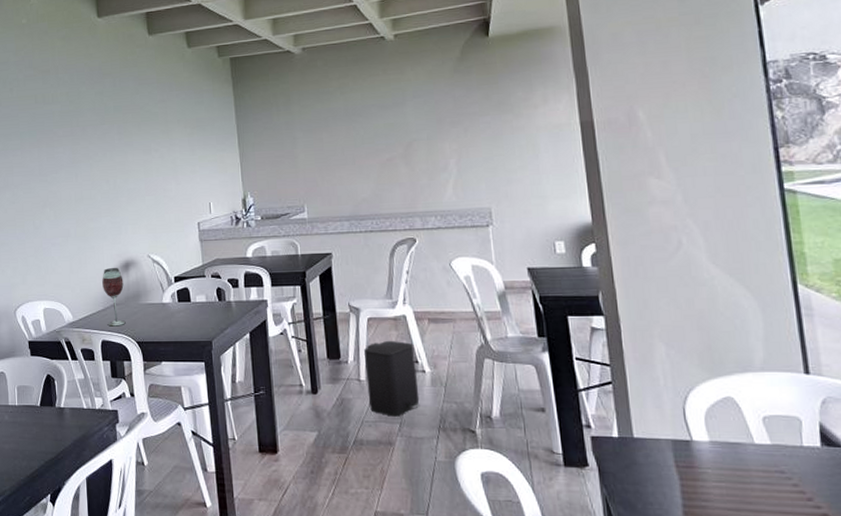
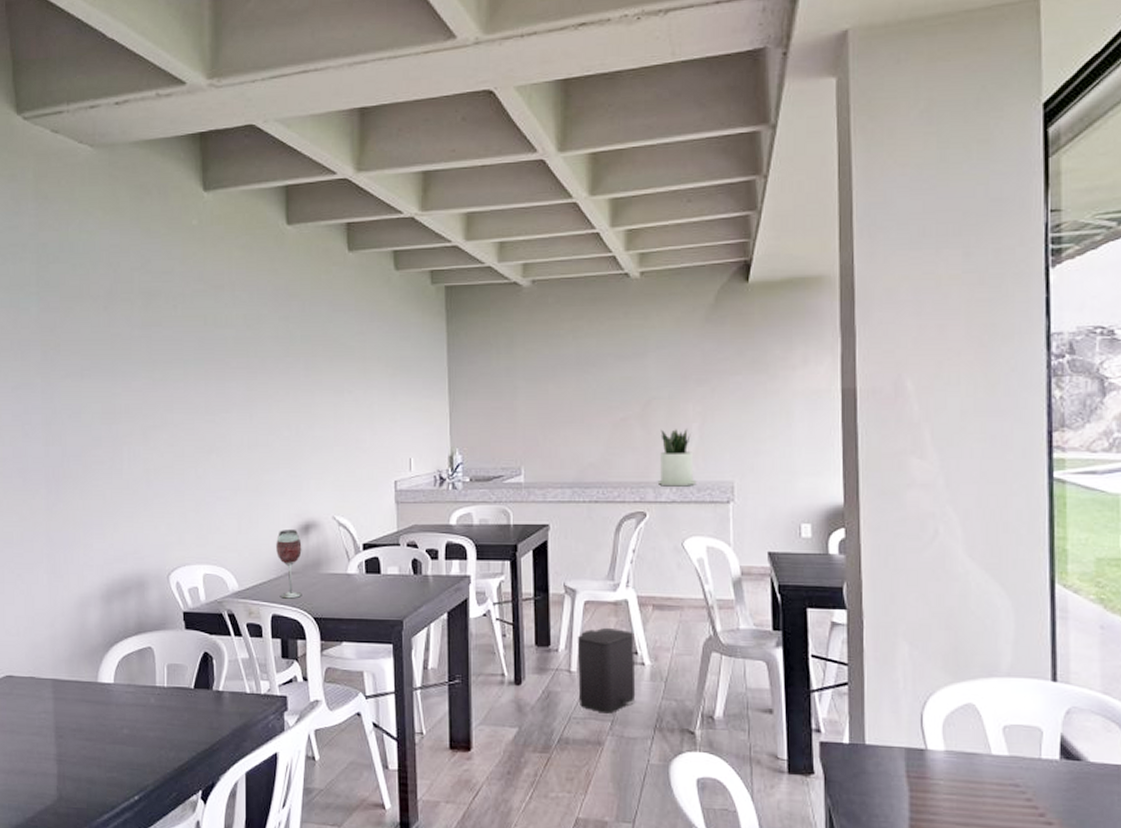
planter: none [422,165,458,215] -> present [657,429,697,487]

